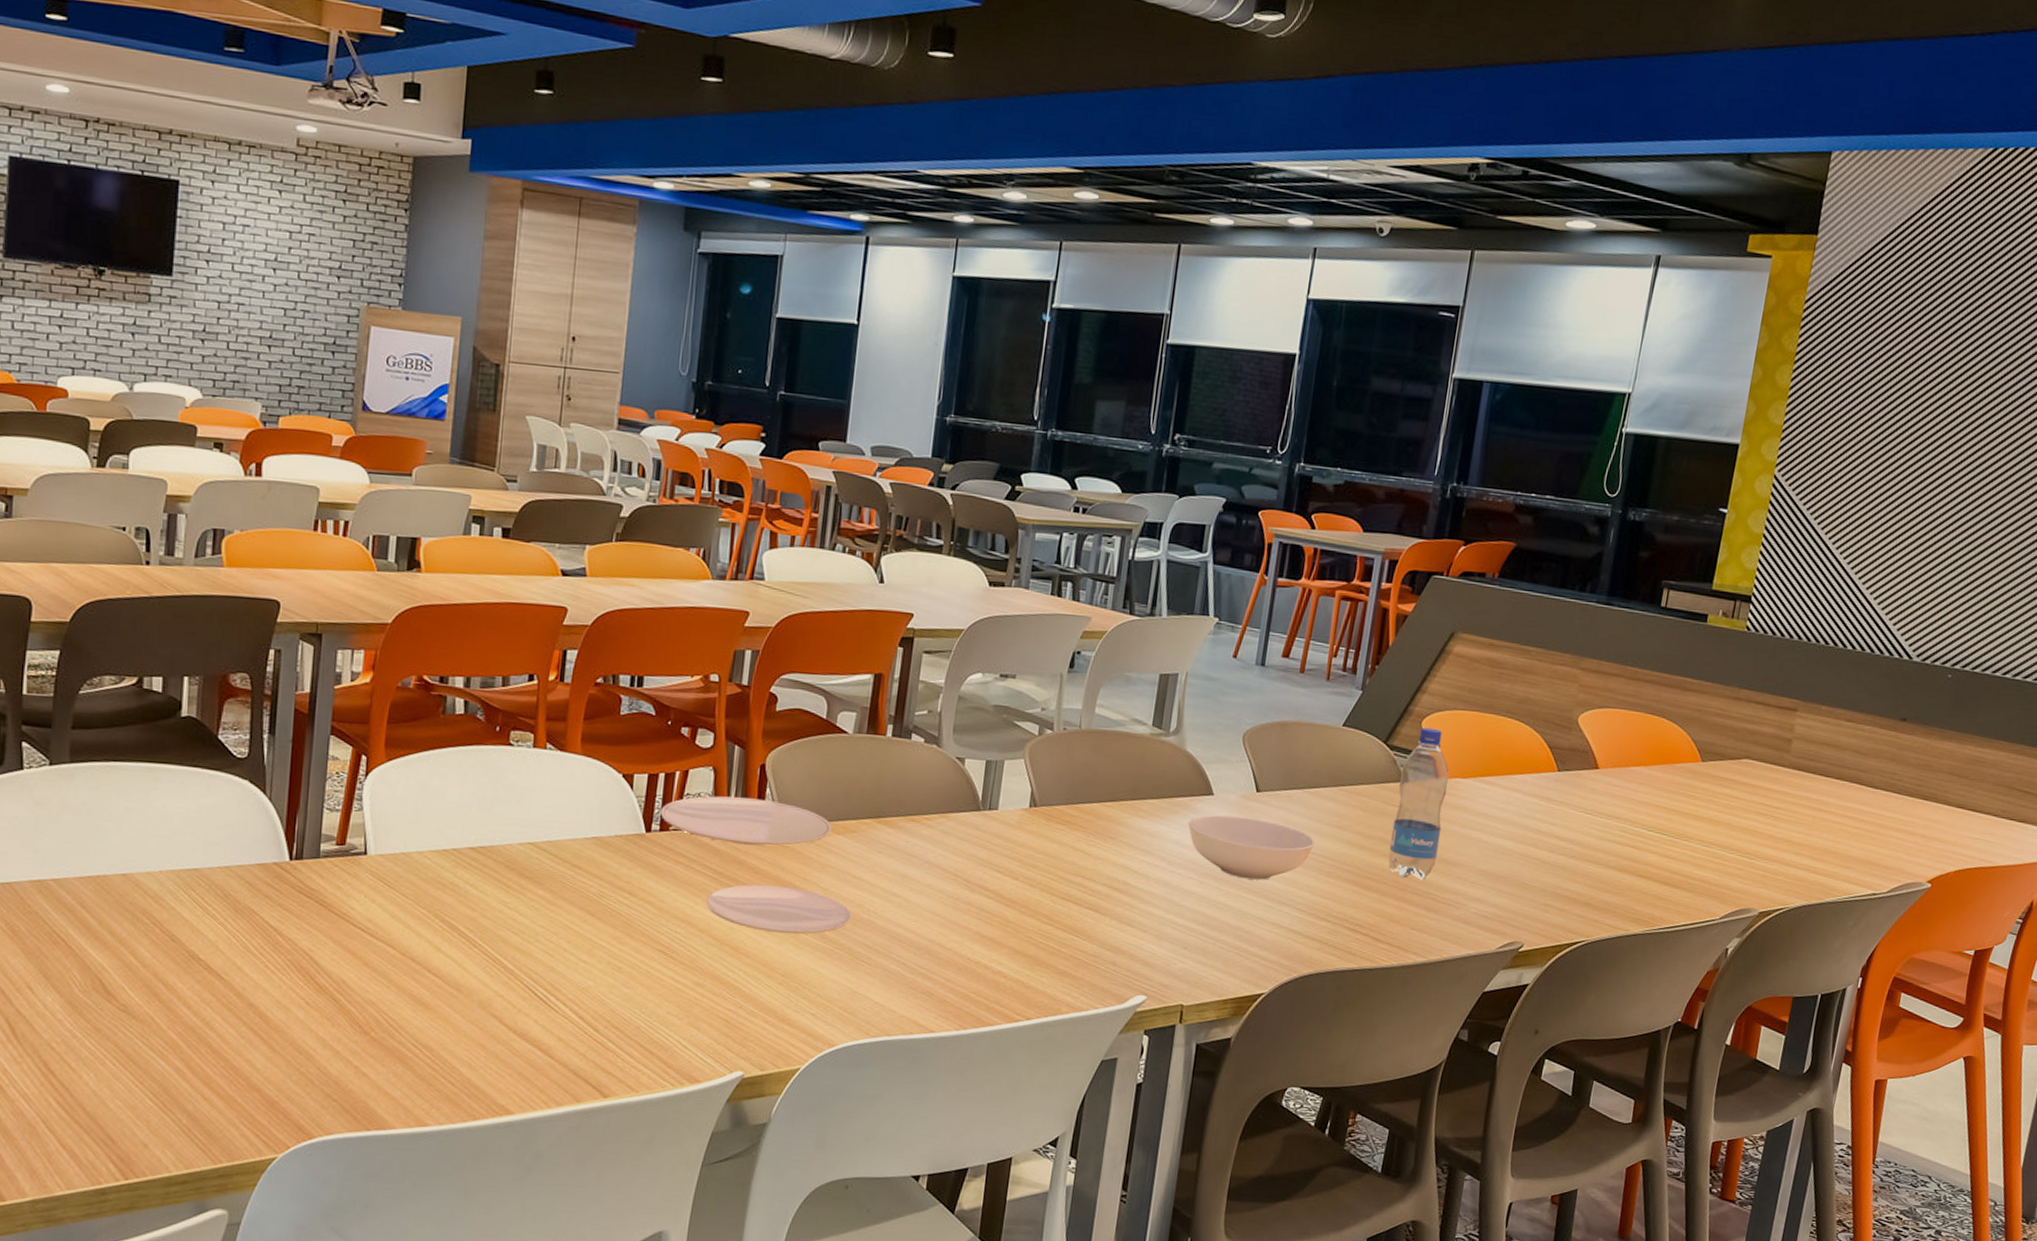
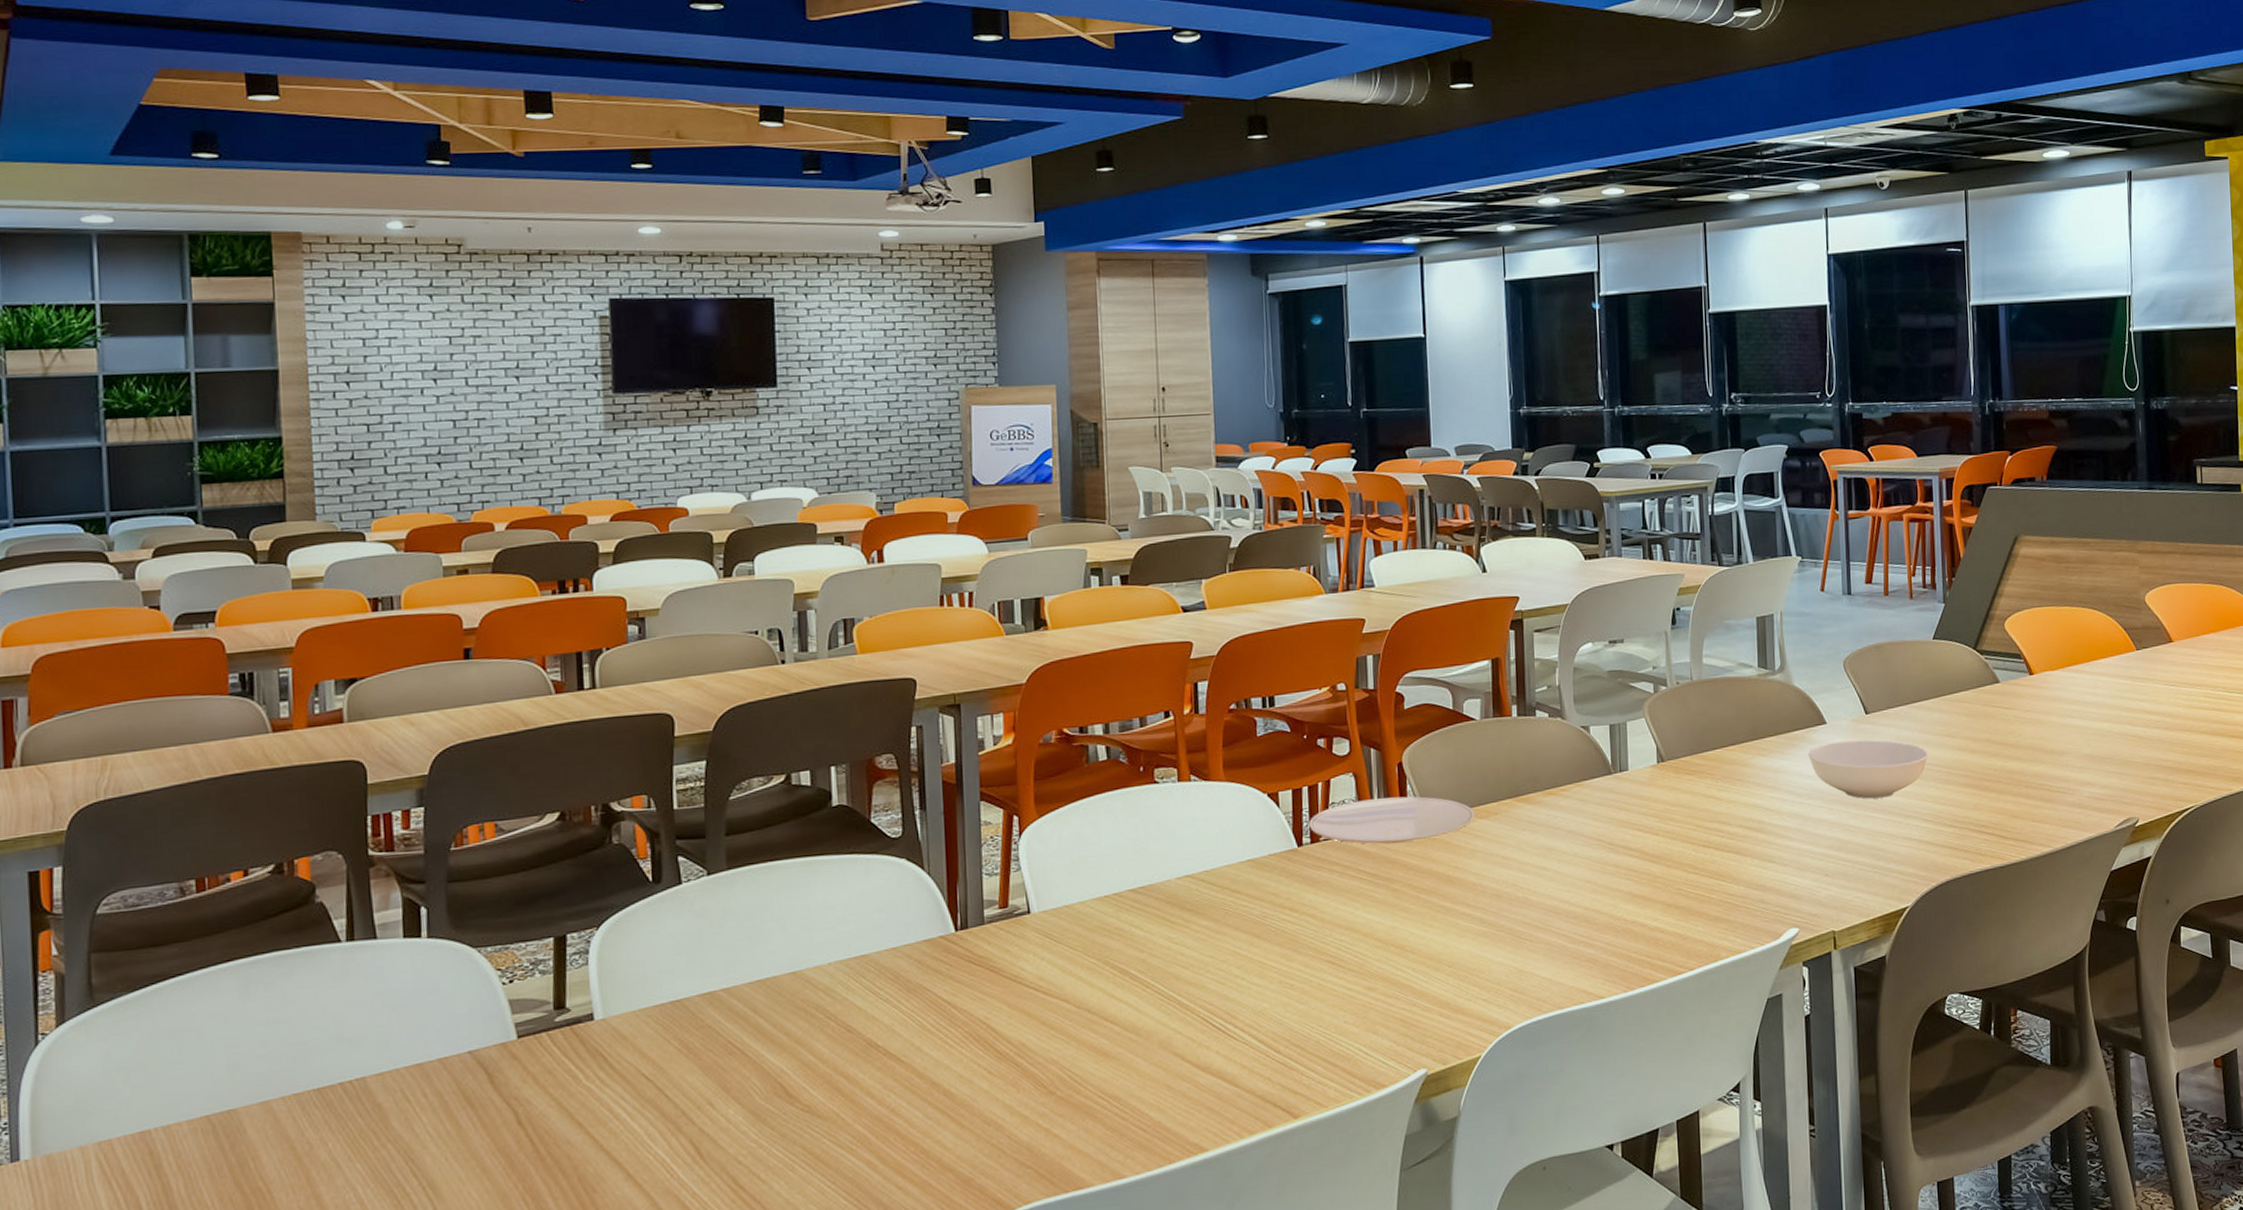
plate: present [706,884,852,935] -> none [1365,877,1507,926]
bottle: present [1388,727,1449,880] -> none [1994,628,2043,774]

